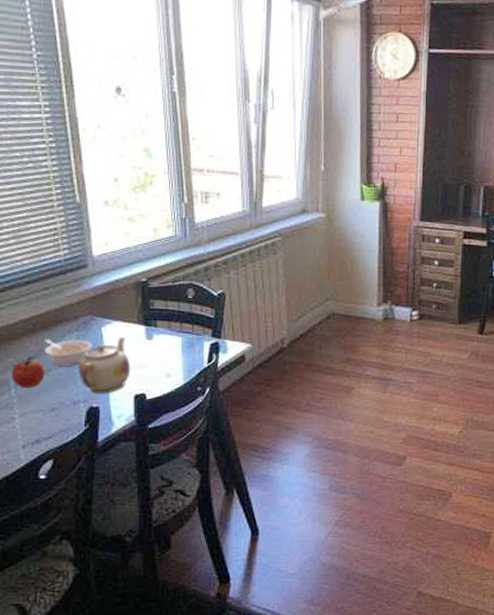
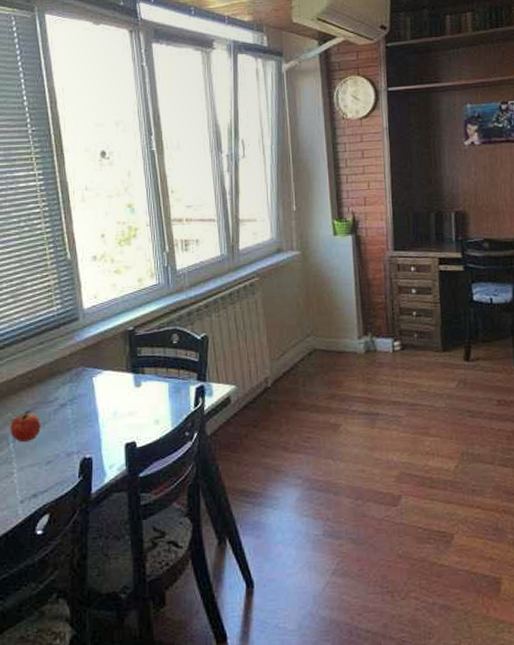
legume: present [44,340,93,367] -> none [39,391,85,419]
teapot: present [78,336,131,394] -> none [71,385,121,444]

